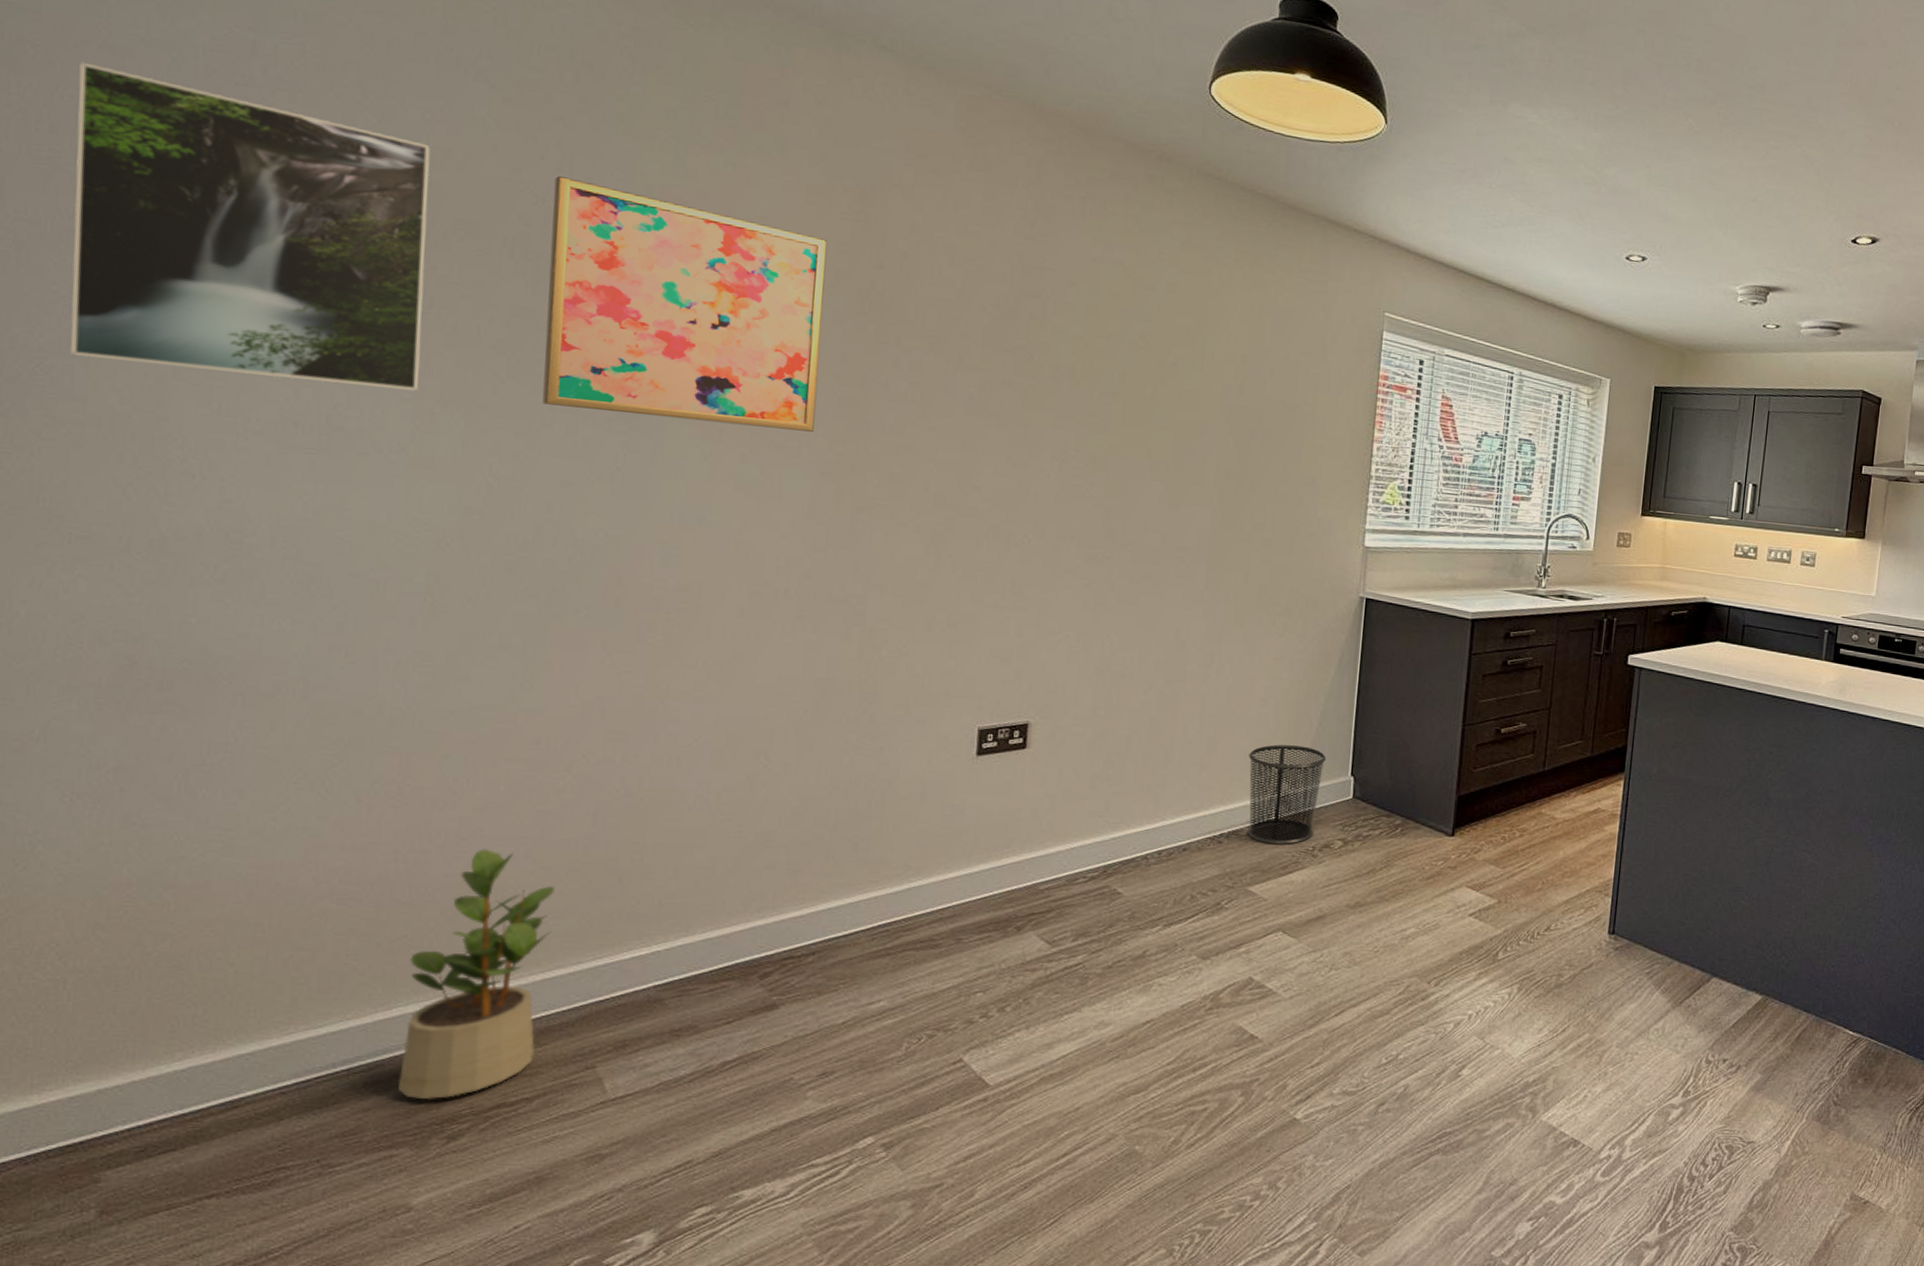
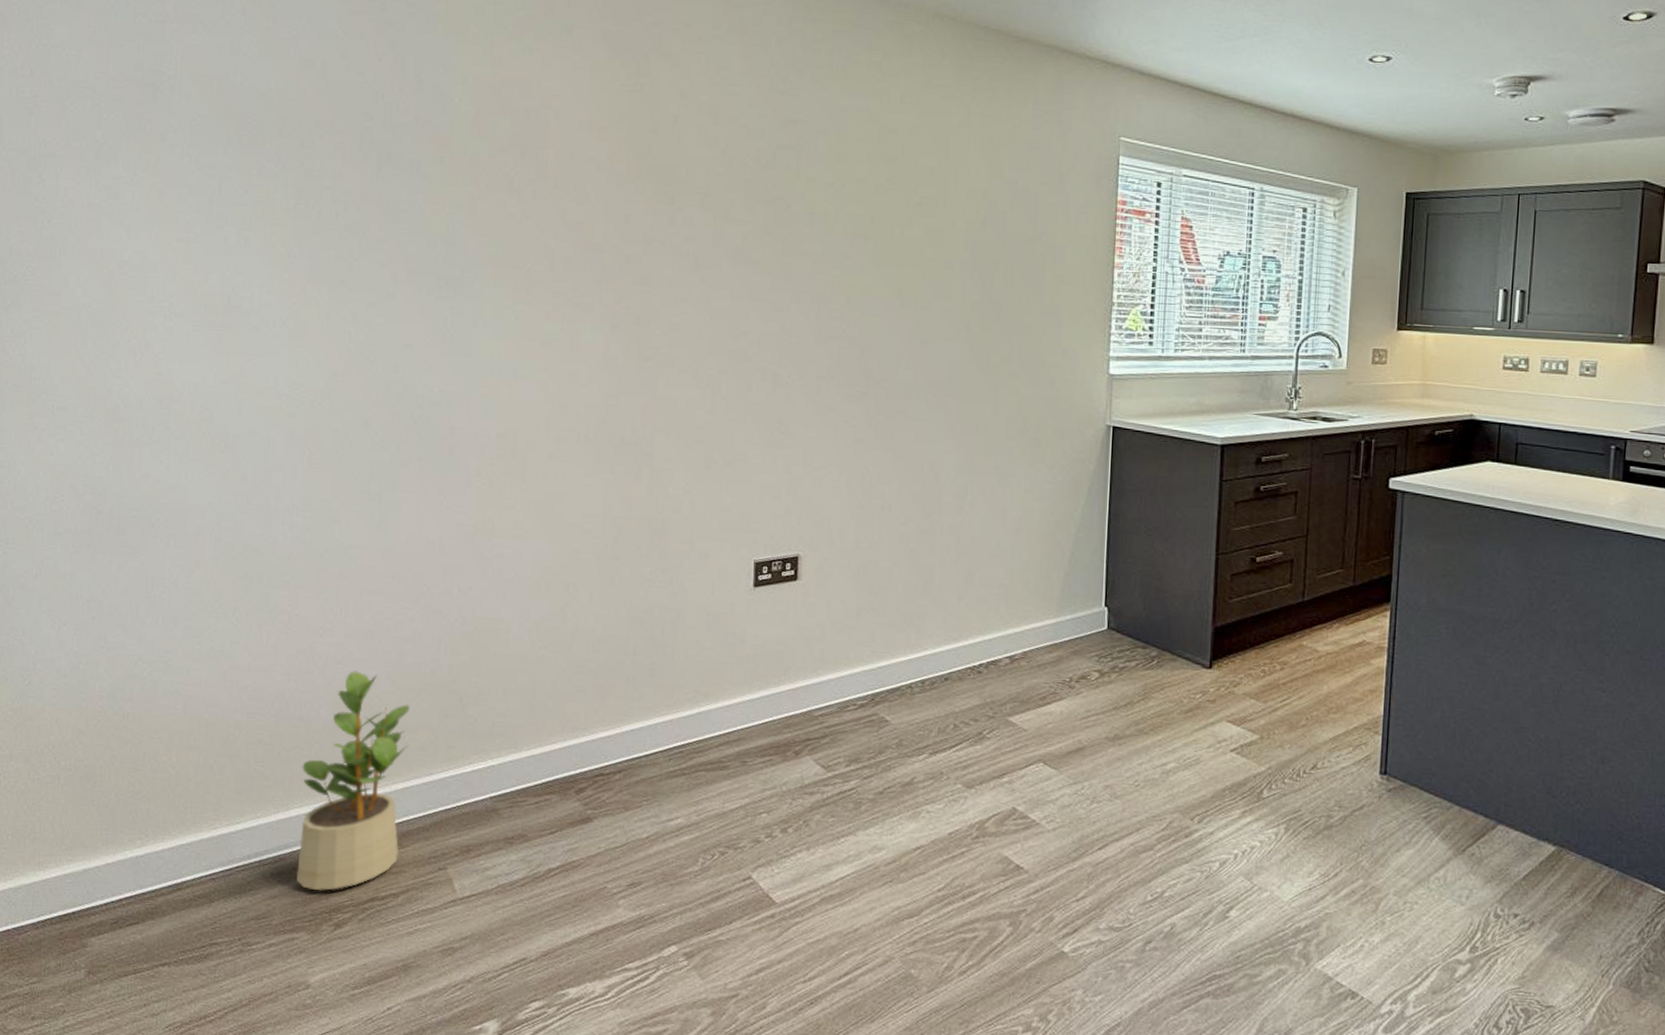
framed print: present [70,62,431,392] -> none [49,16,297,272]
wall art: present [542,176,827,432] -> none [387,75,610,289]
waste bin: present [1247,744,1327,845] -> none [1004,575,1080,676]

